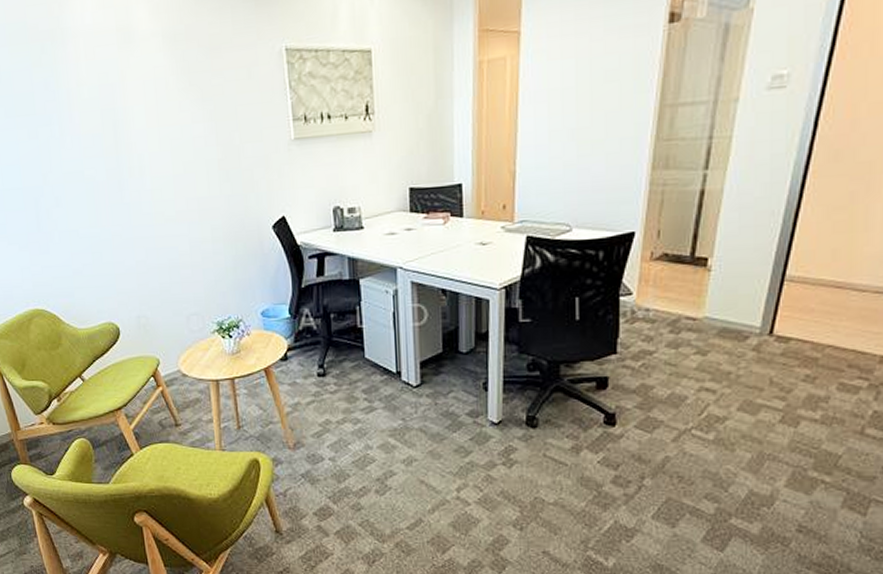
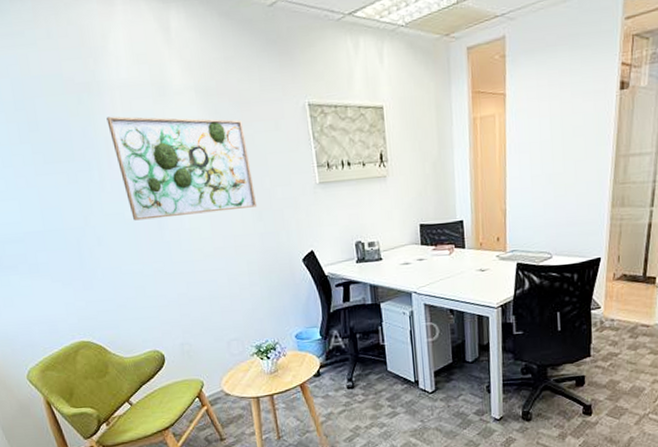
wall art: none [69,66,225,180] -> present [106,116,258,221]

